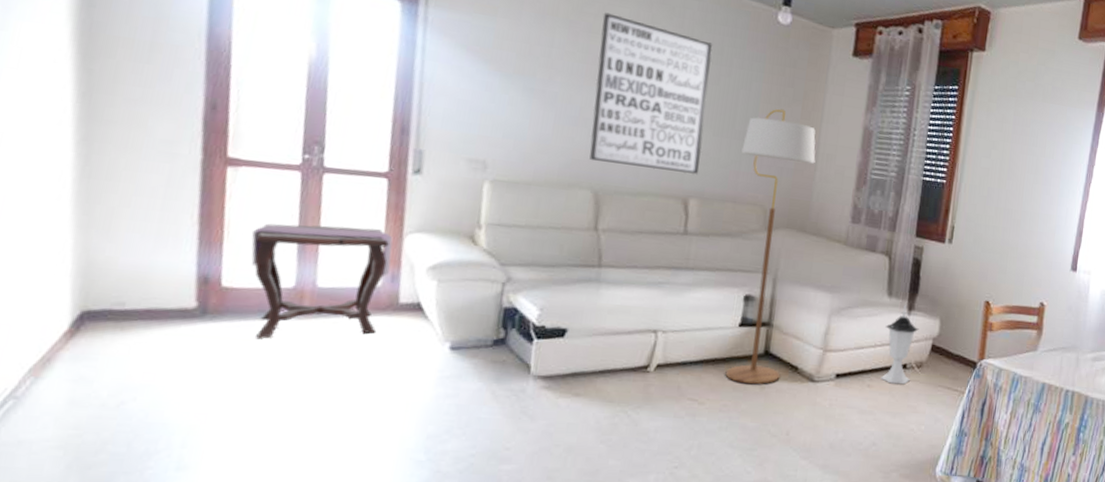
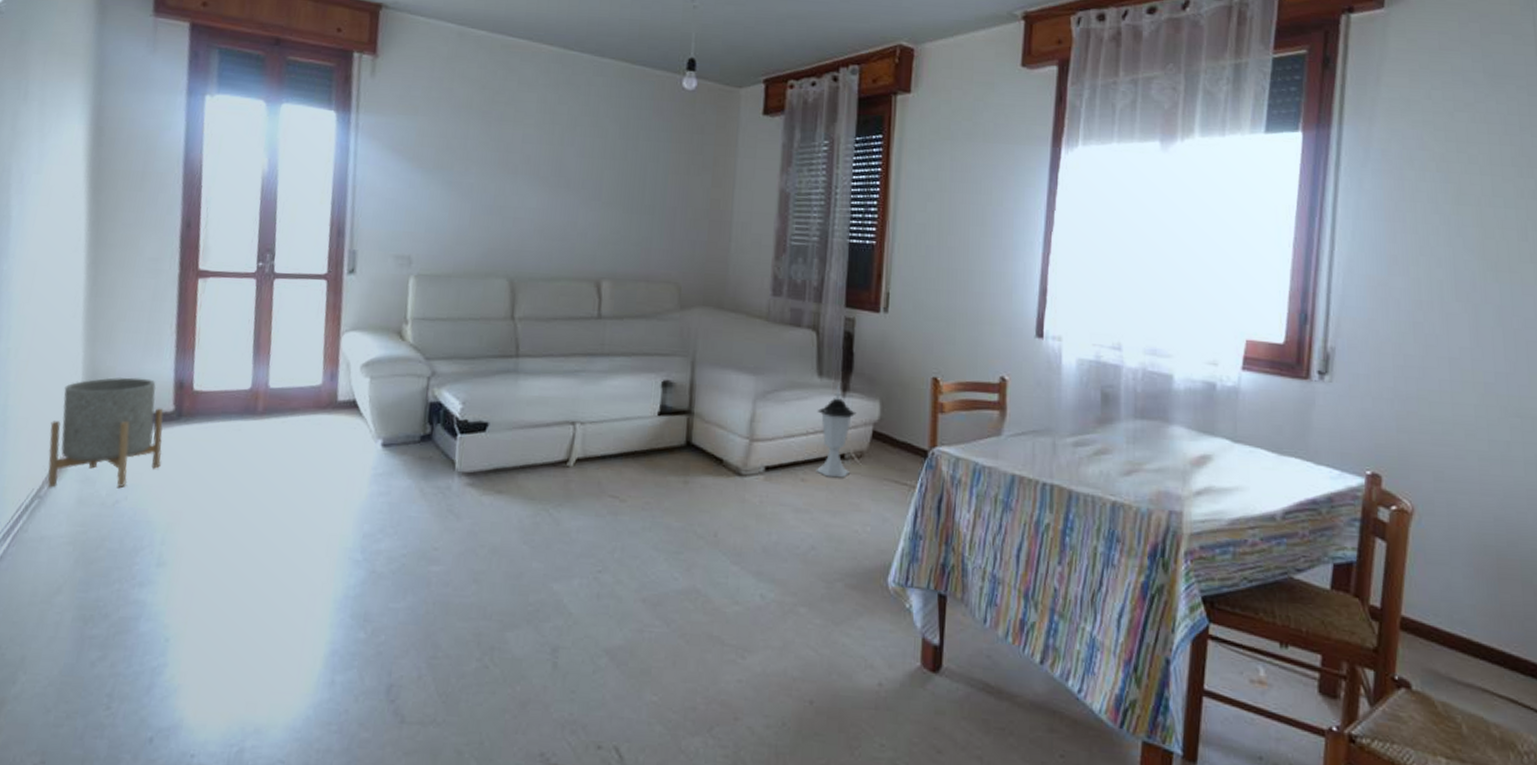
planter: none [26,269,183,388] -> present [47,377,164,488]
side table: present [251,223,393,338] -> none [216,328,332,439]
wall art: present [589,12,713,175] -> none [504,99,619,256]
floor lamp: present [725,109,816,385] -> none [646,178,730,480]

